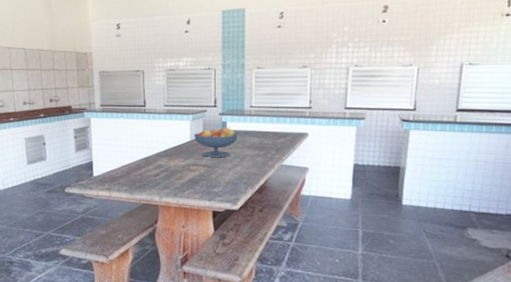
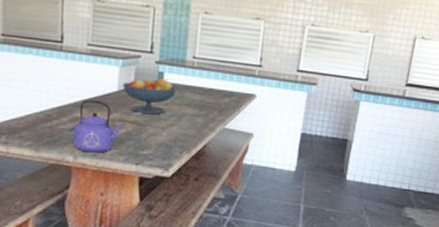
kettle: none [157,150,197,193] -> present [72,100,124,153]

